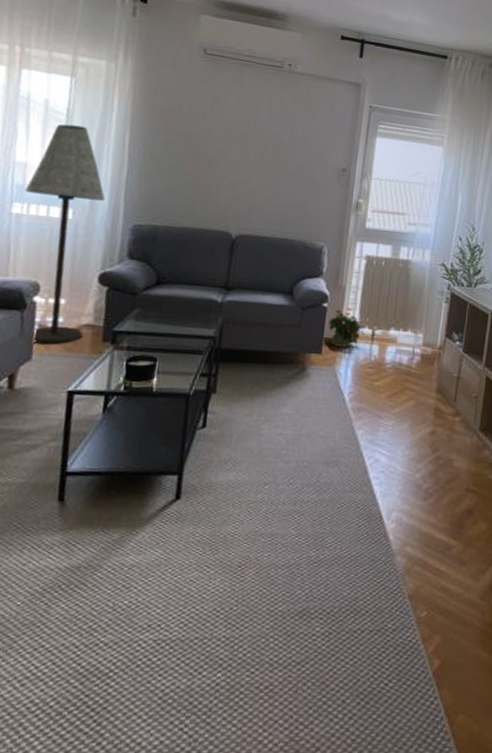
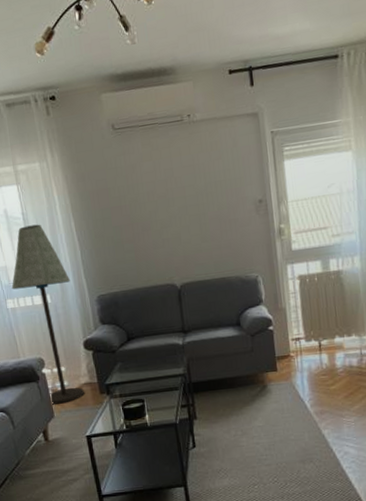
potted plant: present [328,307,364,348] -> none [277,325,312,363]

